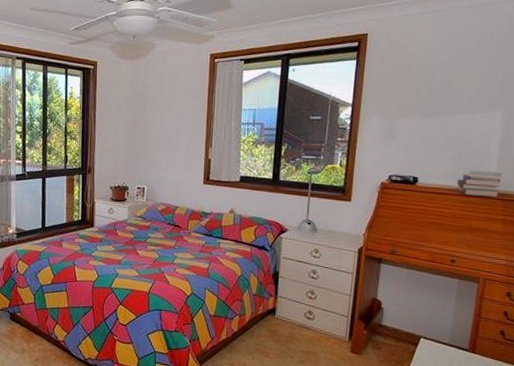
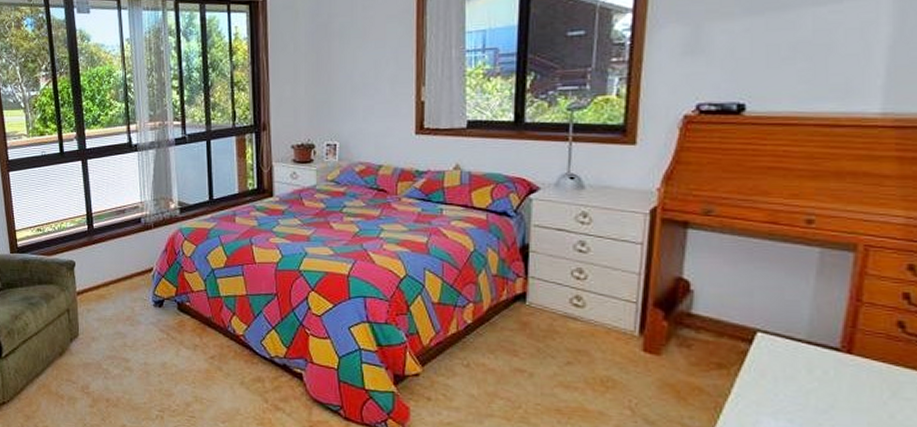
books: present [457,170,503,197] -> none [813,86,896,125]

